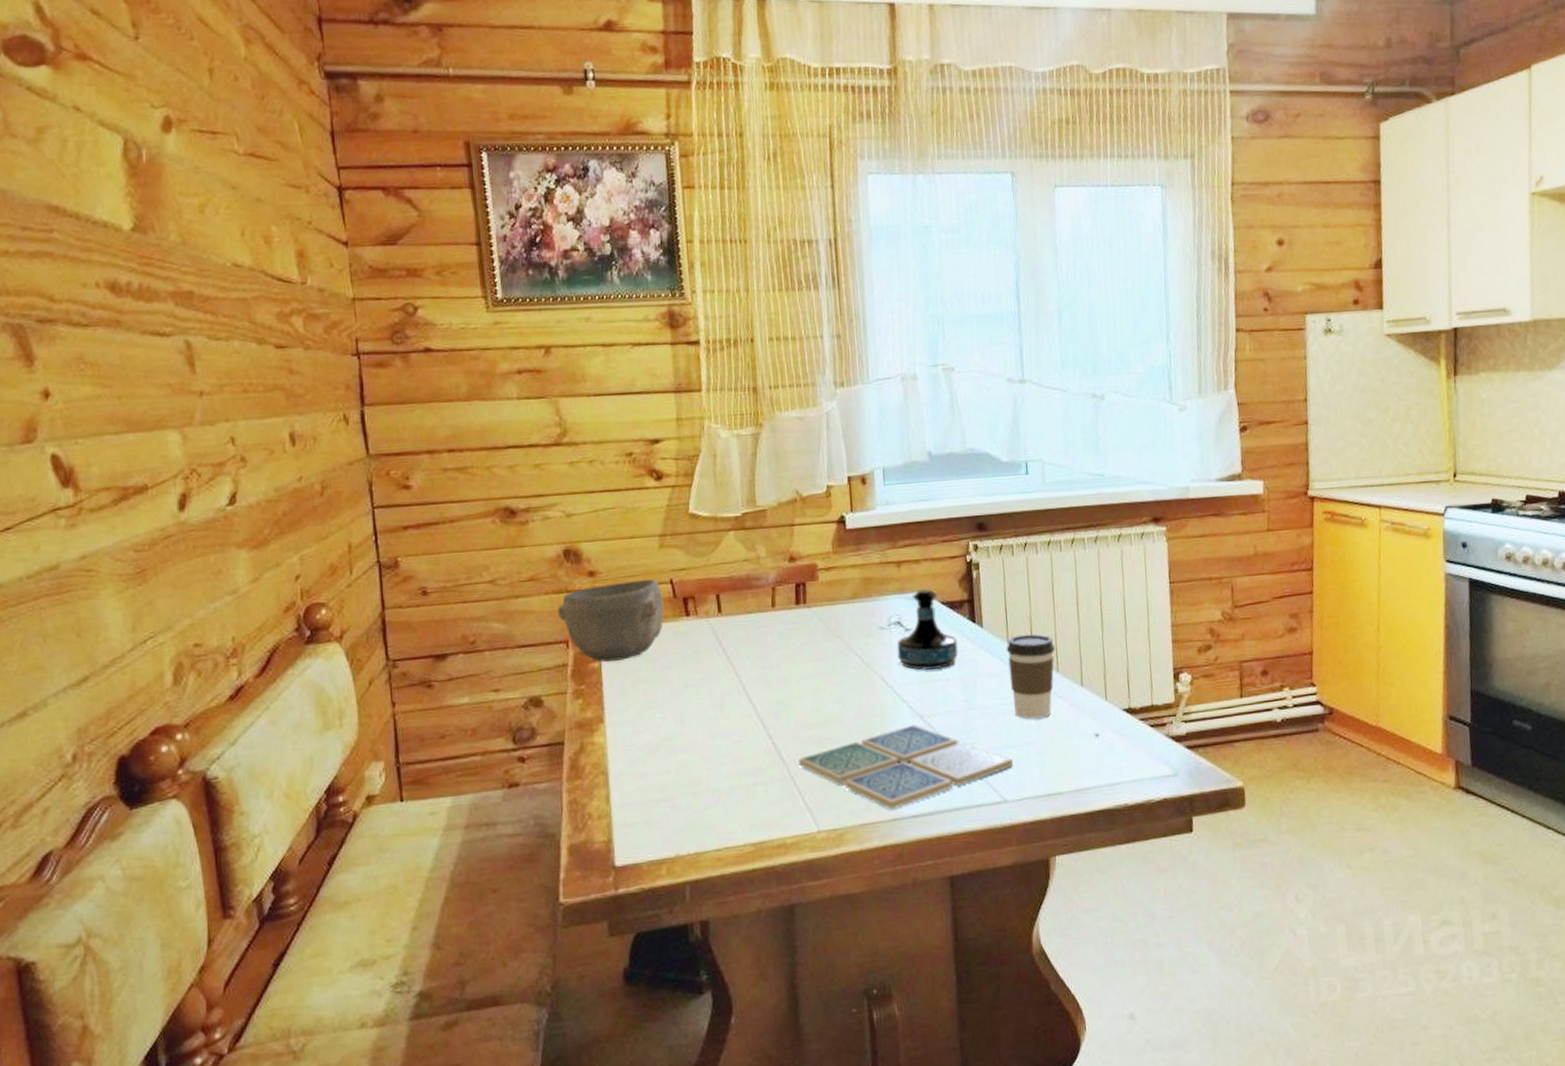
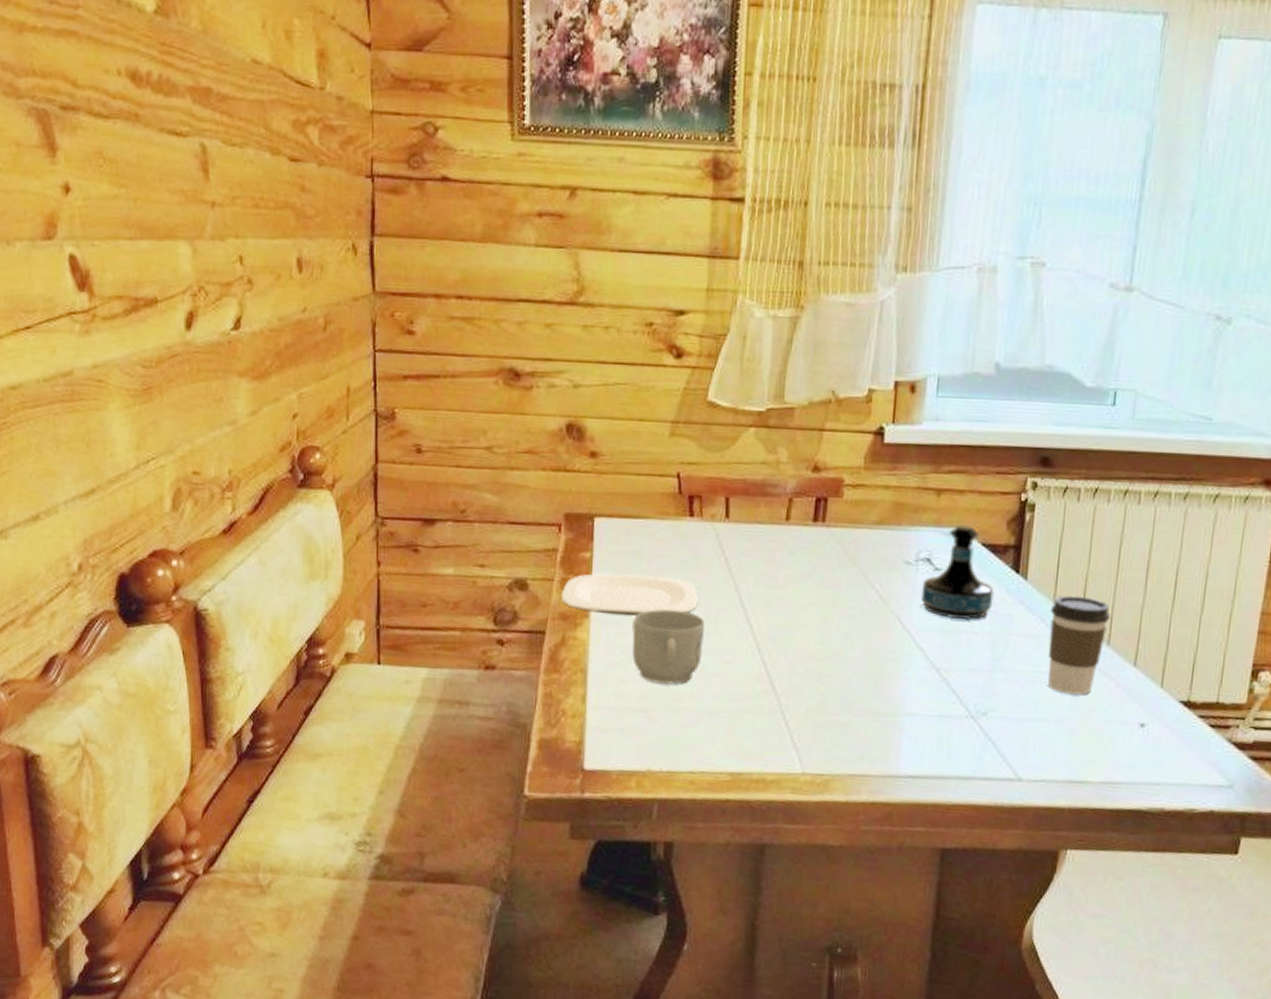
bowl: present [557,579,664,662] -> none [553,468,667,554]
plate: none [575,673,703,717] -> present [560,573,698,616]
mug: none [645,702,713,773] -> present [632,609,704,685]
drink coaster: present [799,725,1013,810] -> none [792,677,1036,765]

